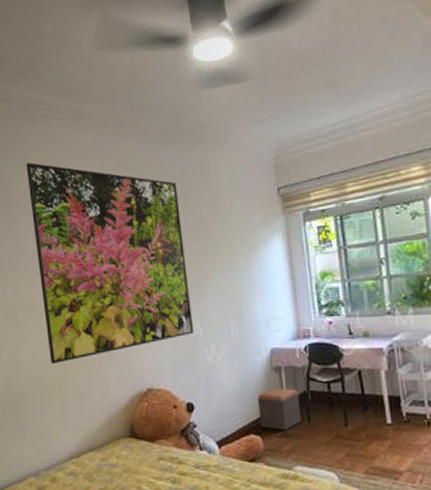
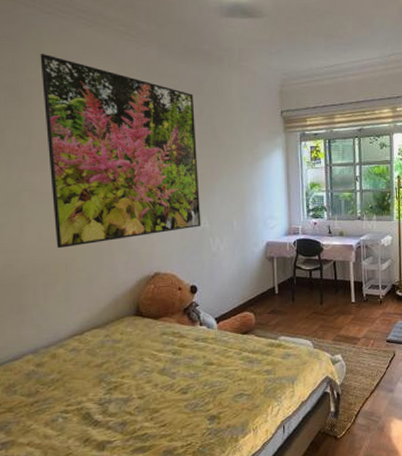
footstool: present [258,387,302,431] -> none [253,274,287,308]

